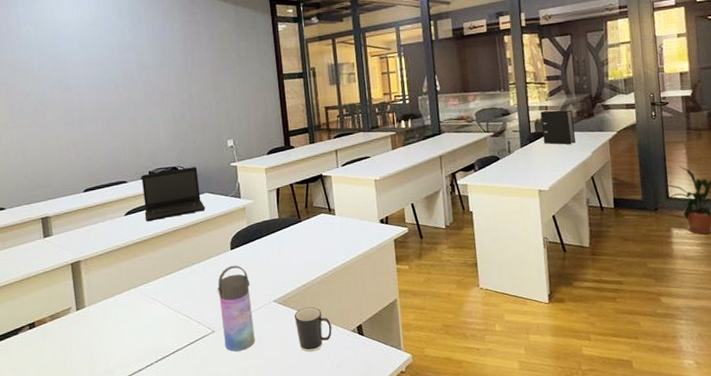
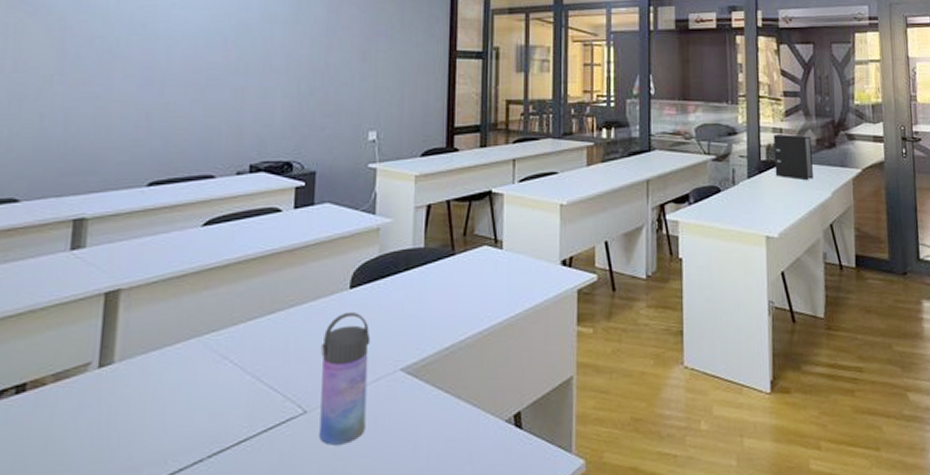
laptop: present [141,167,206,221] -> none [233,164,323,237]
mug: present [294,307,332,352] -> none [426,381,478,451]

